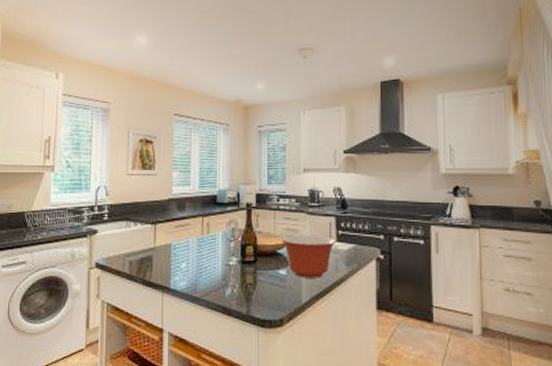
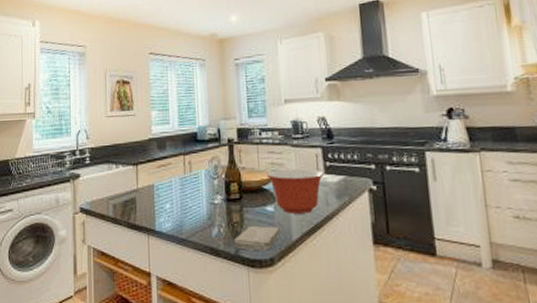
washcloth: none [245,287,292,312] -> present [233,225,281,251]

